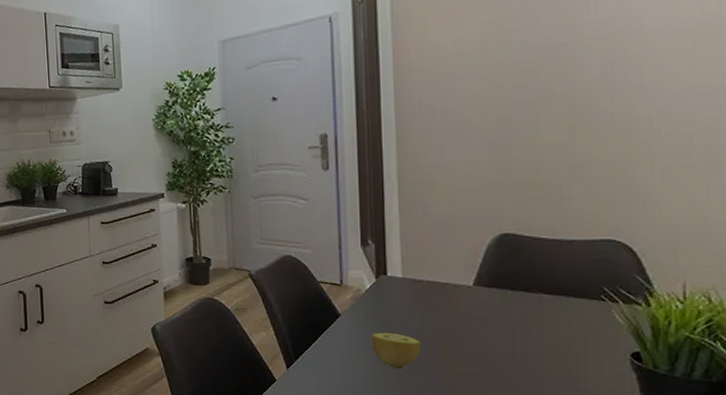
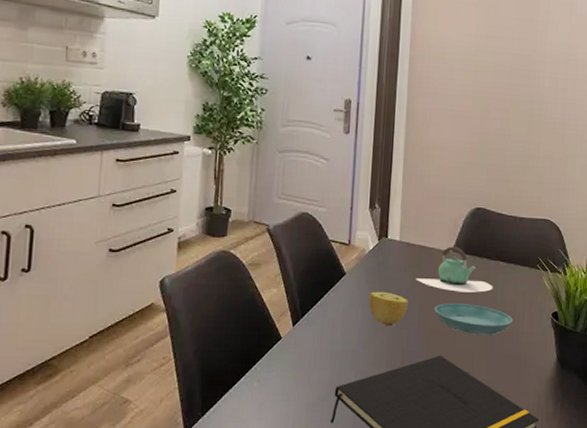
teapot: none [428,279,536,331] -> present [416,246,493,293]
saucer: none [456,344,569,380] -> present [435,303,513,335]

